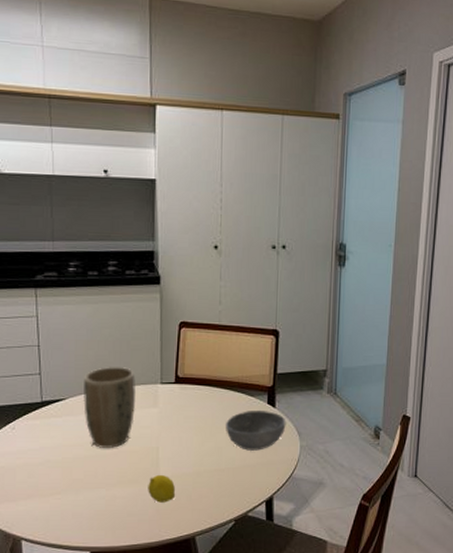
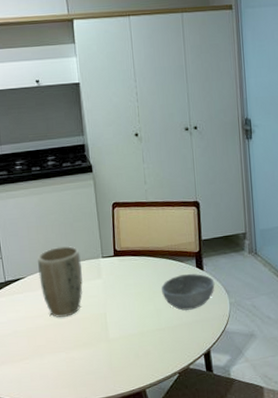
fruit: present [148,474,175,503] -> none [100,336,124,362]

